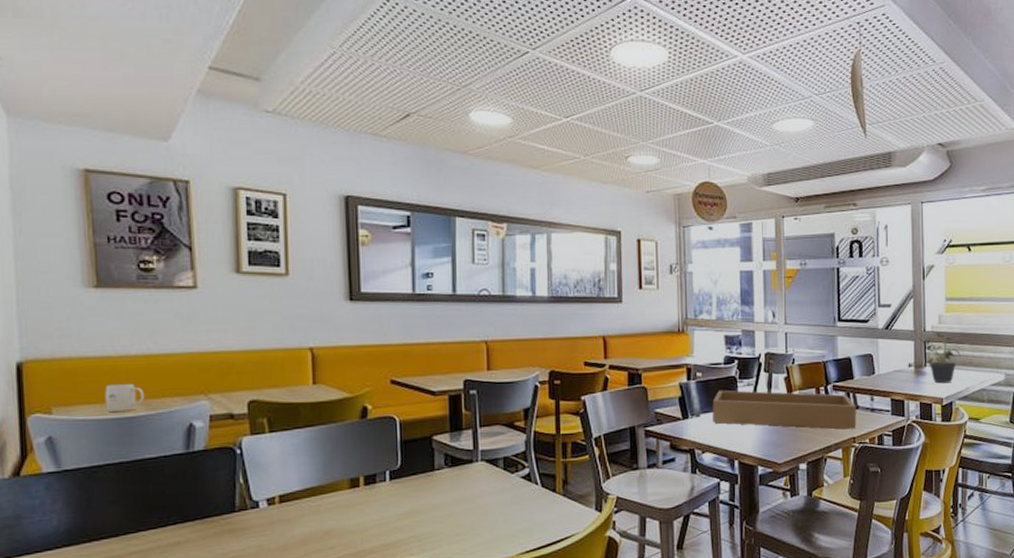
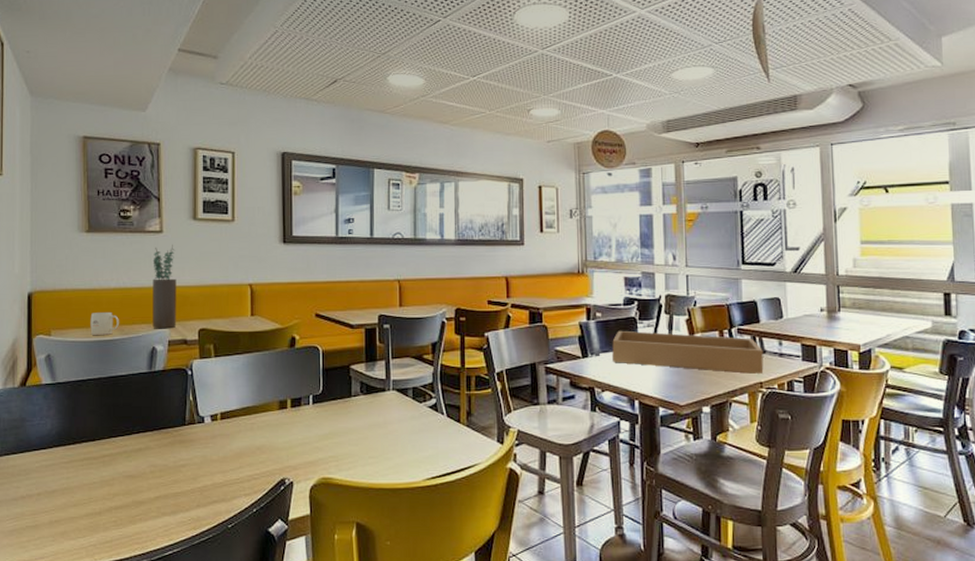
vase: none [185,302,220,403] -> present [153,244,177,329]
potted plant: present [925,333,961,383] -> none [838,277,880,330]

